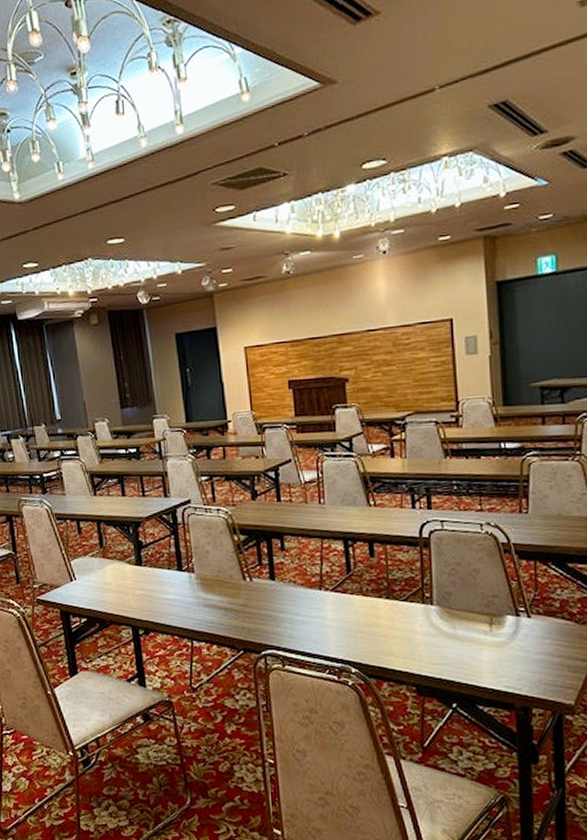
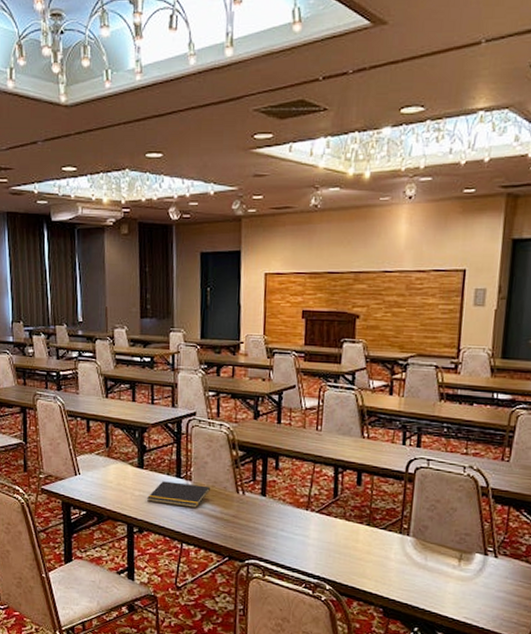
notepad: none [150,576,215,602] -> present [147,481,210,508]

